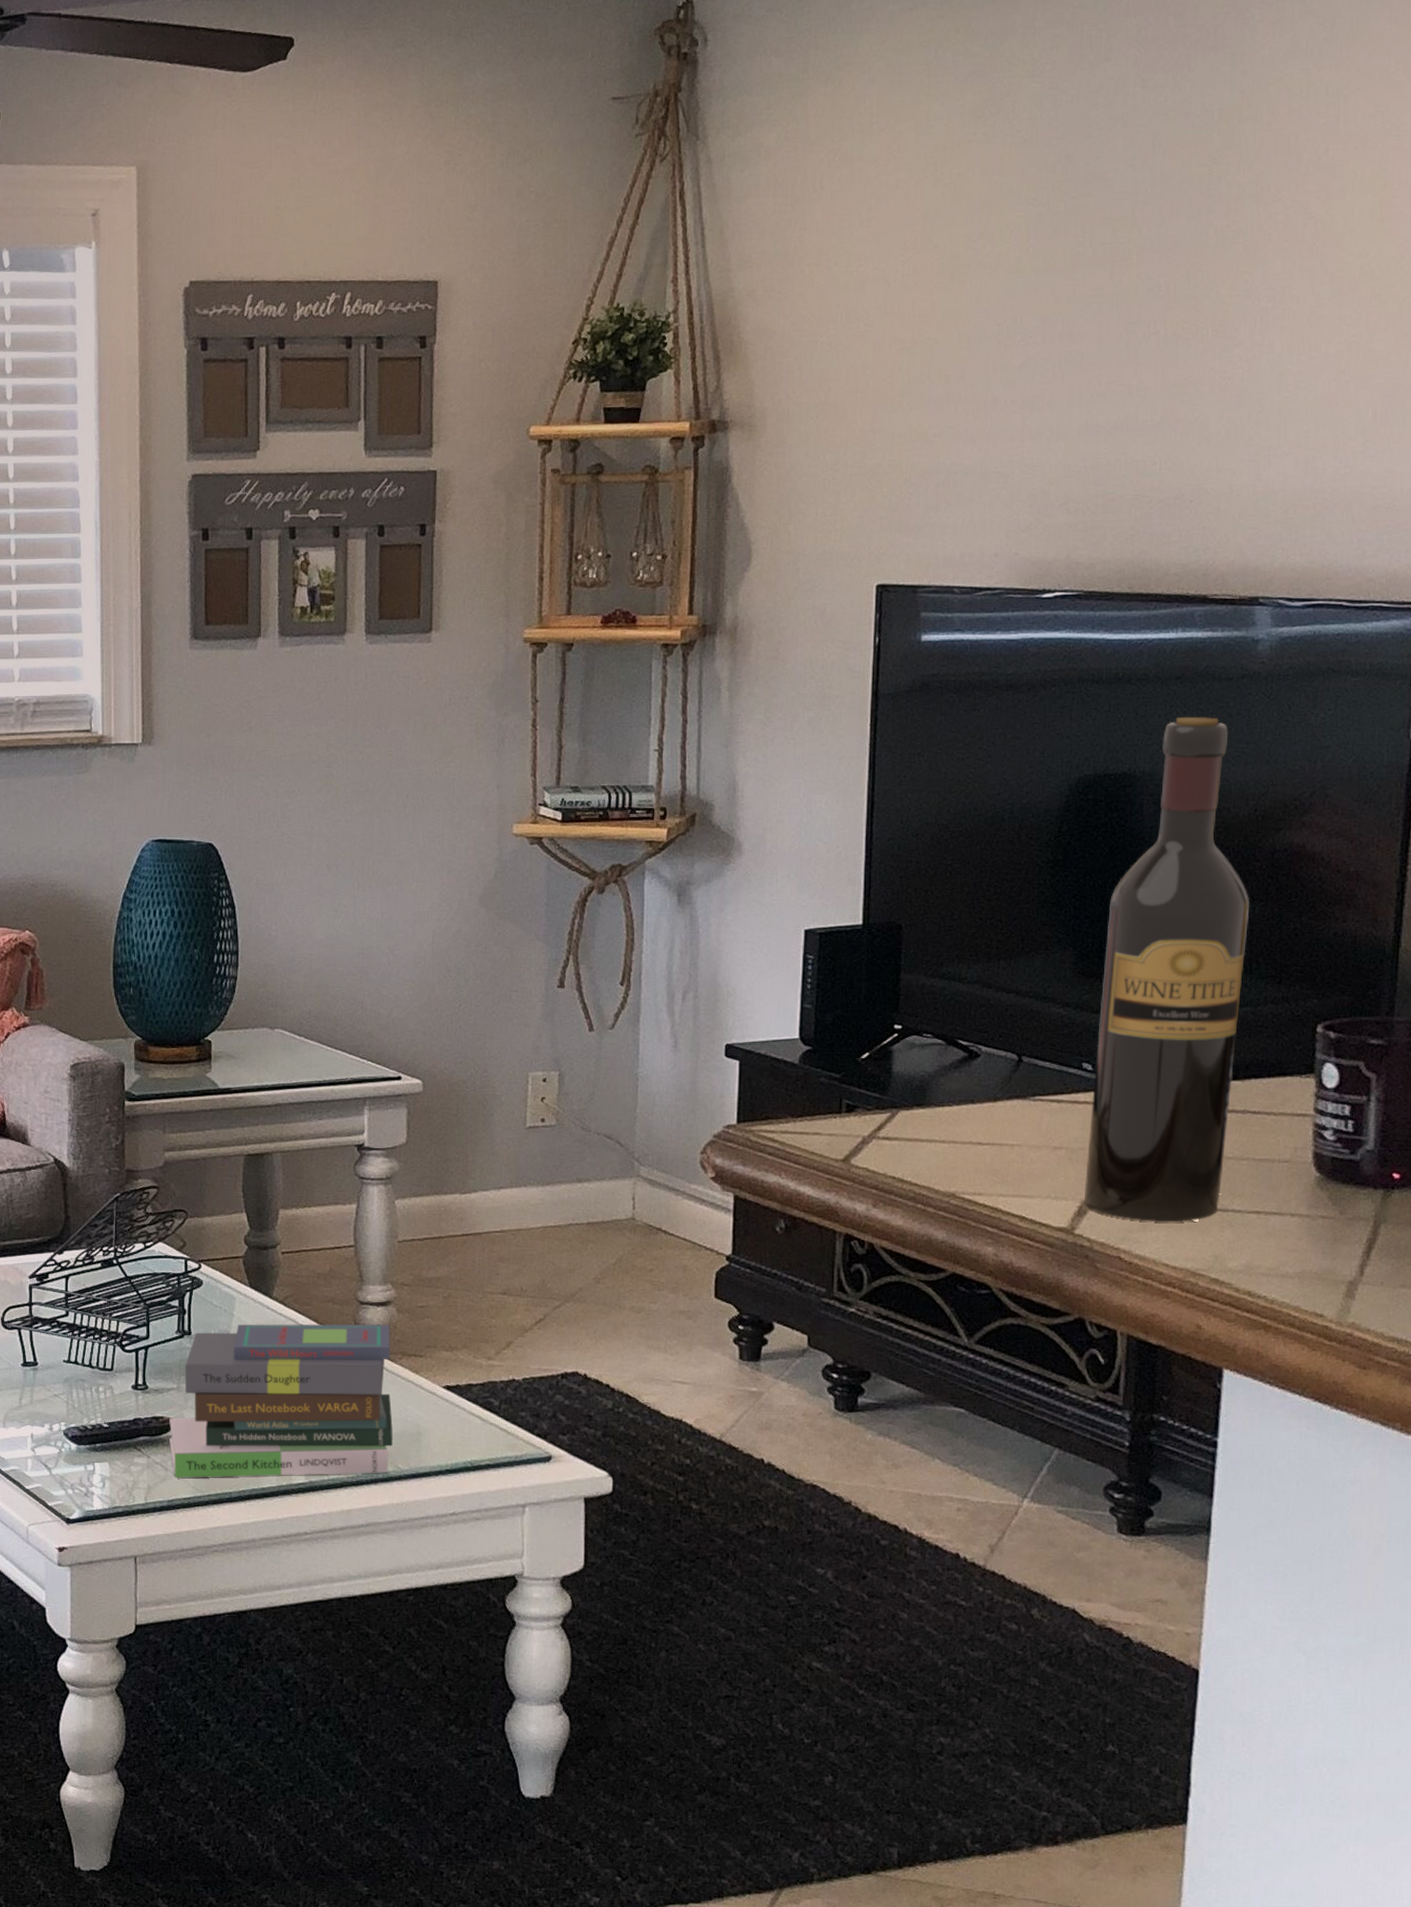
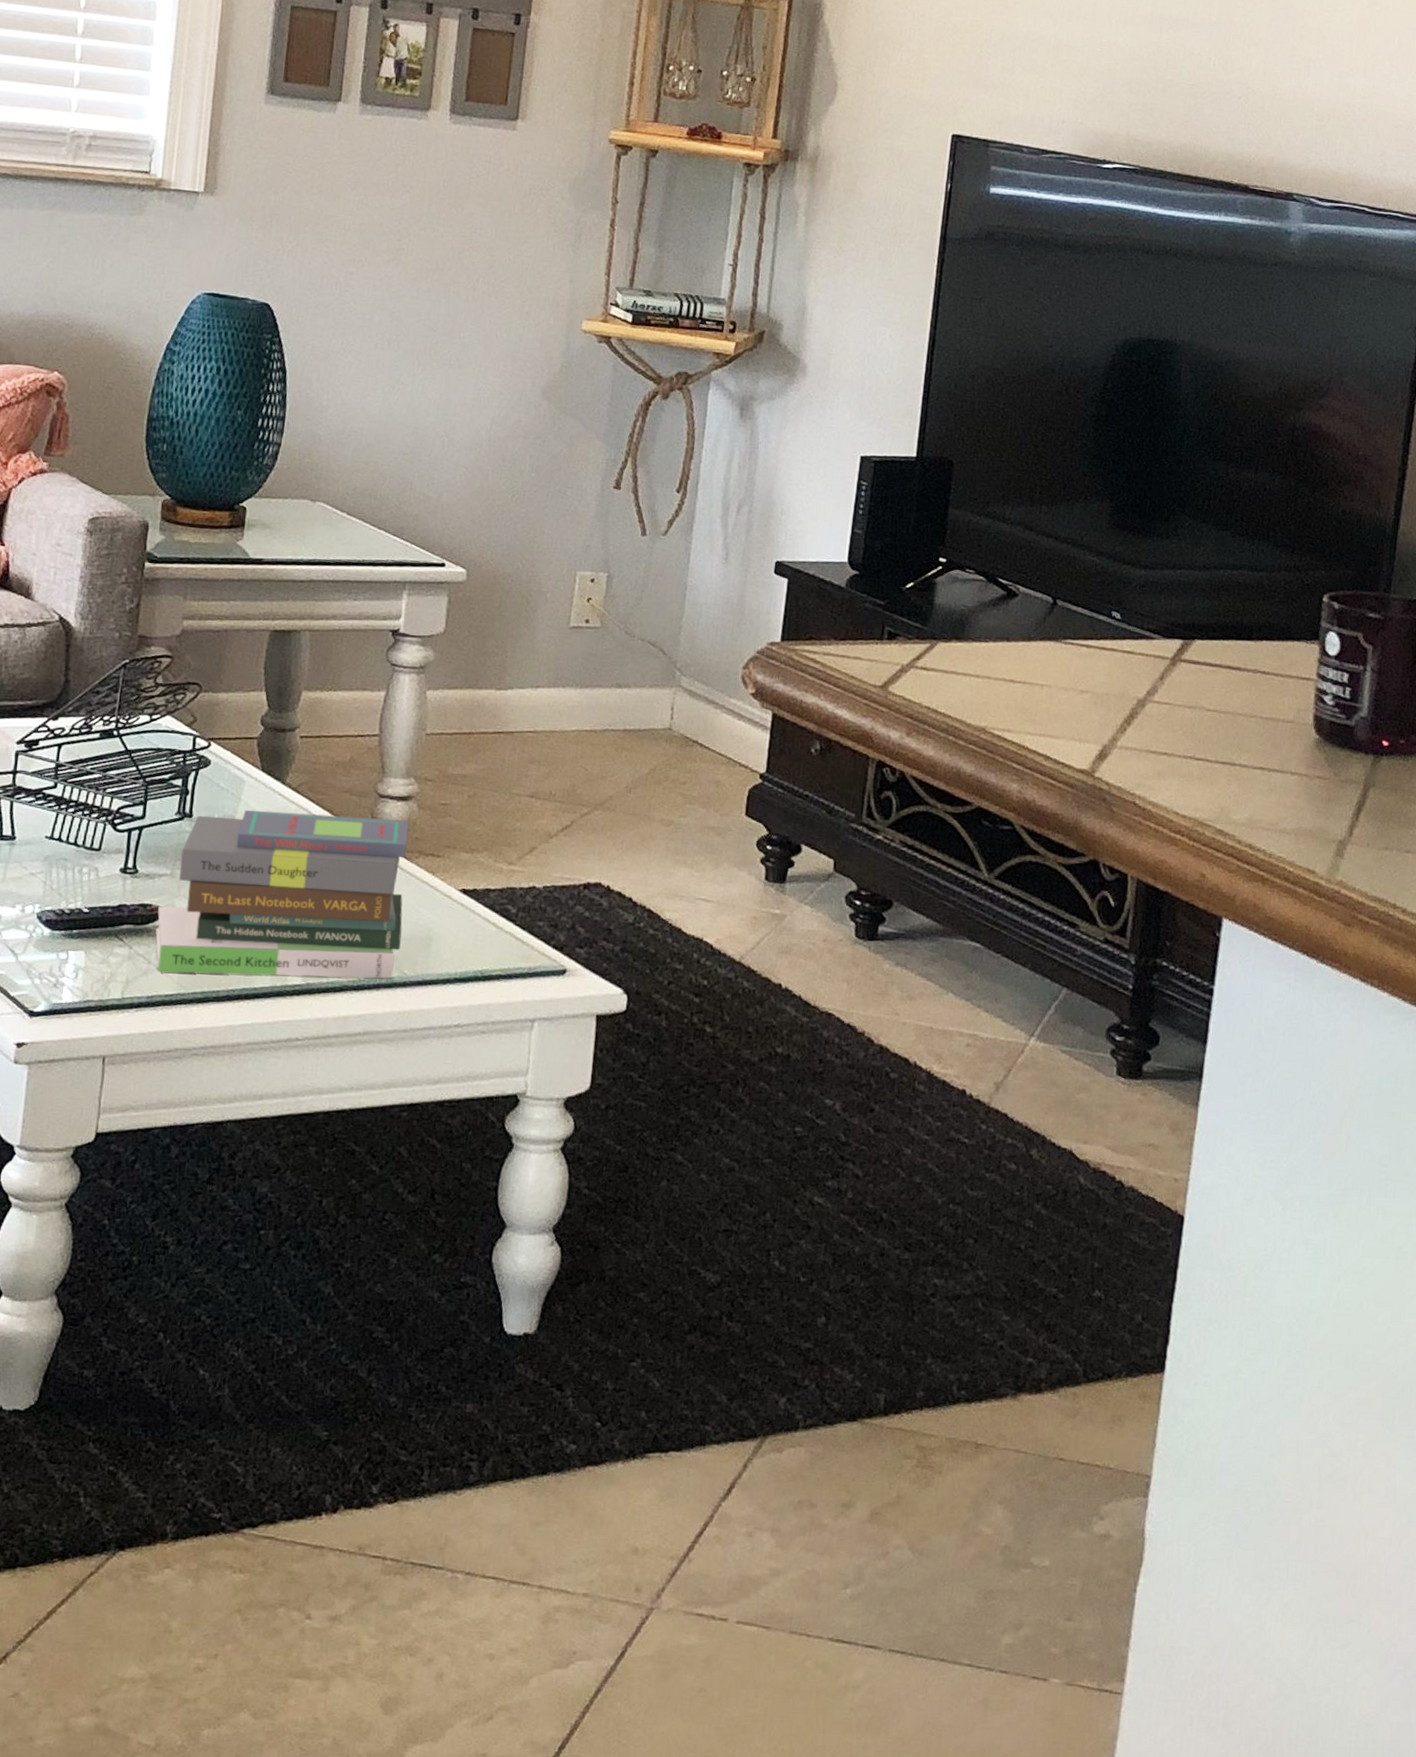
wine bottle: present [1084,716,1250,1222] -> none [1105,294,1271,773]

